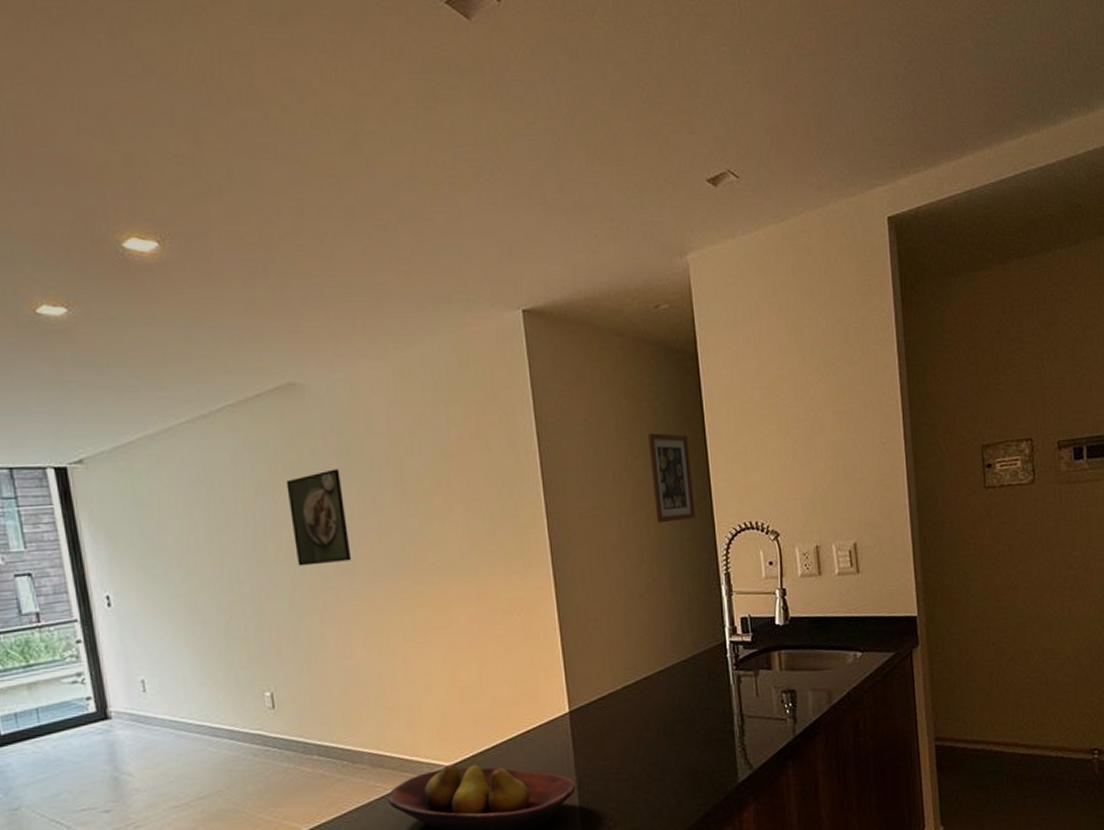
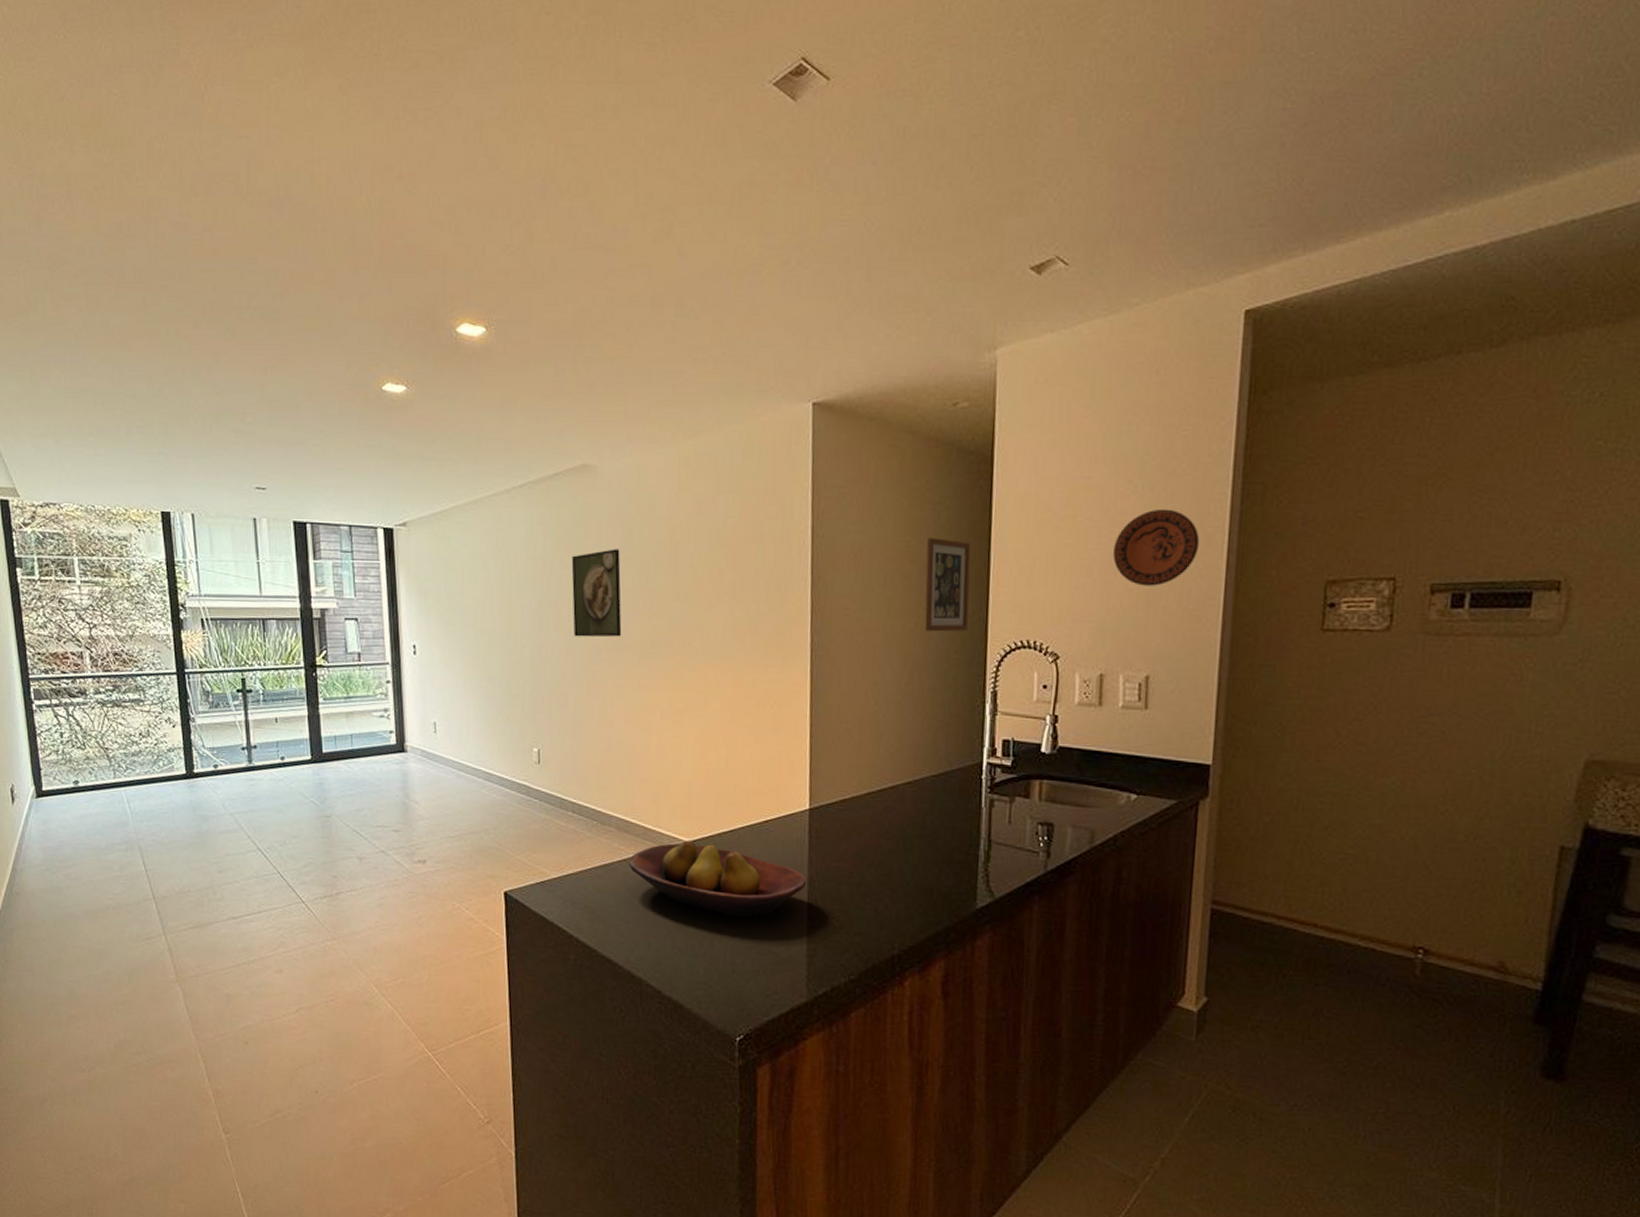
decorative plate: none [811,392,881,463] -> present [1113,508,1200,586]

